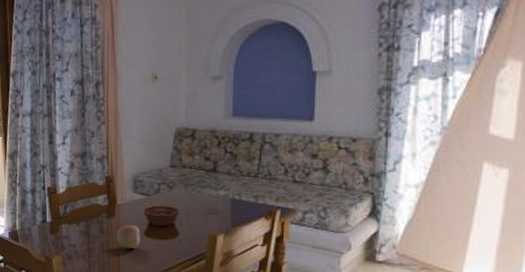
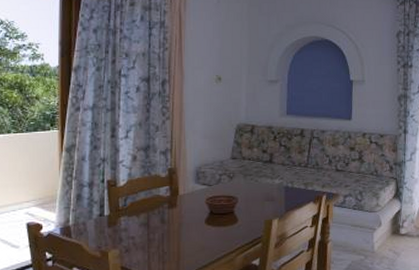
fruit: present [116,224,140,248] -> none [177,213,201,237]

